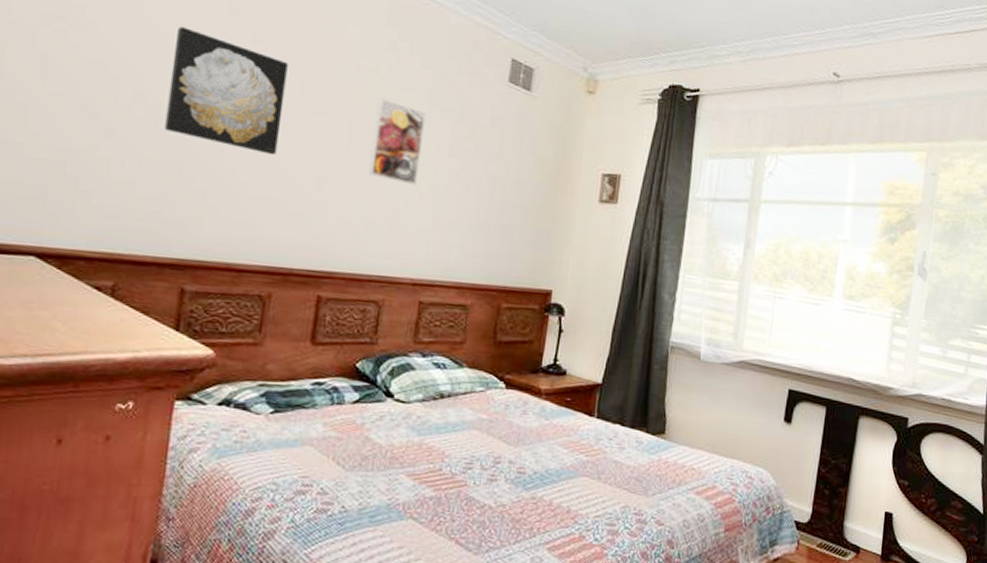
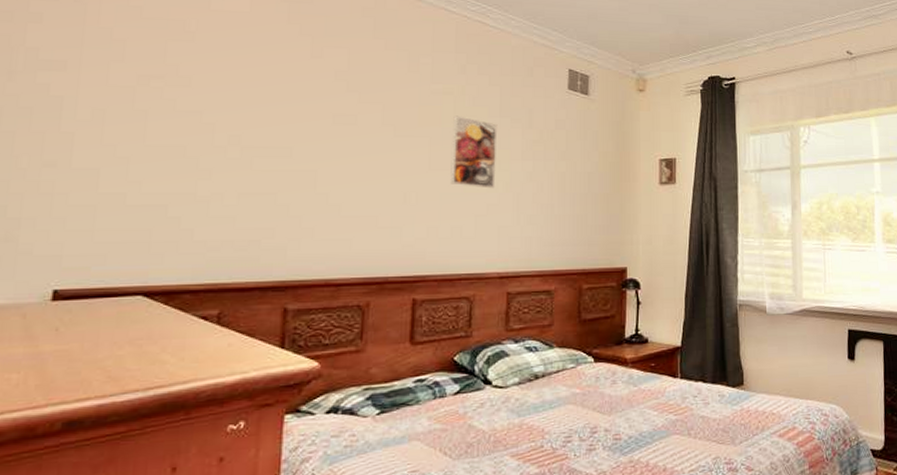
wall art: present [164,26,288,156] -> none [259,73,369,177]

